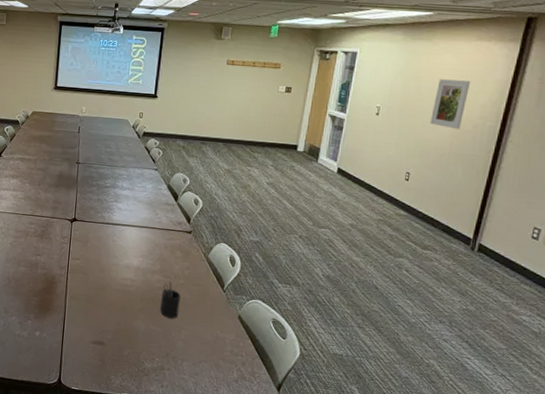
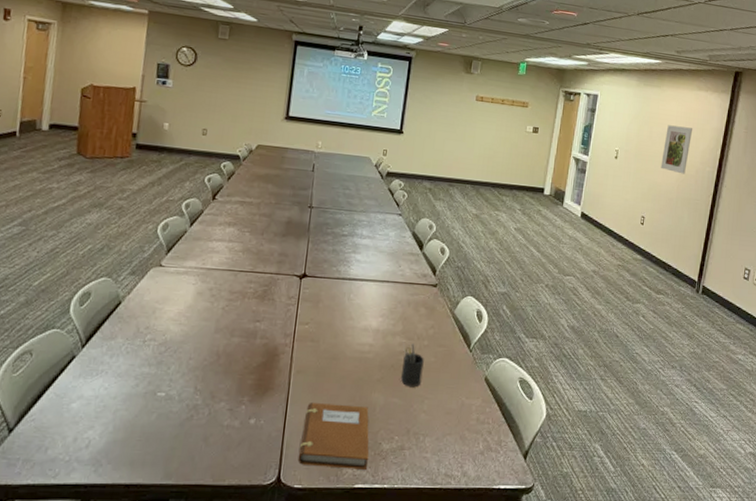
notebook: none [74,323,134,382] -> present [298,403,370,470]

